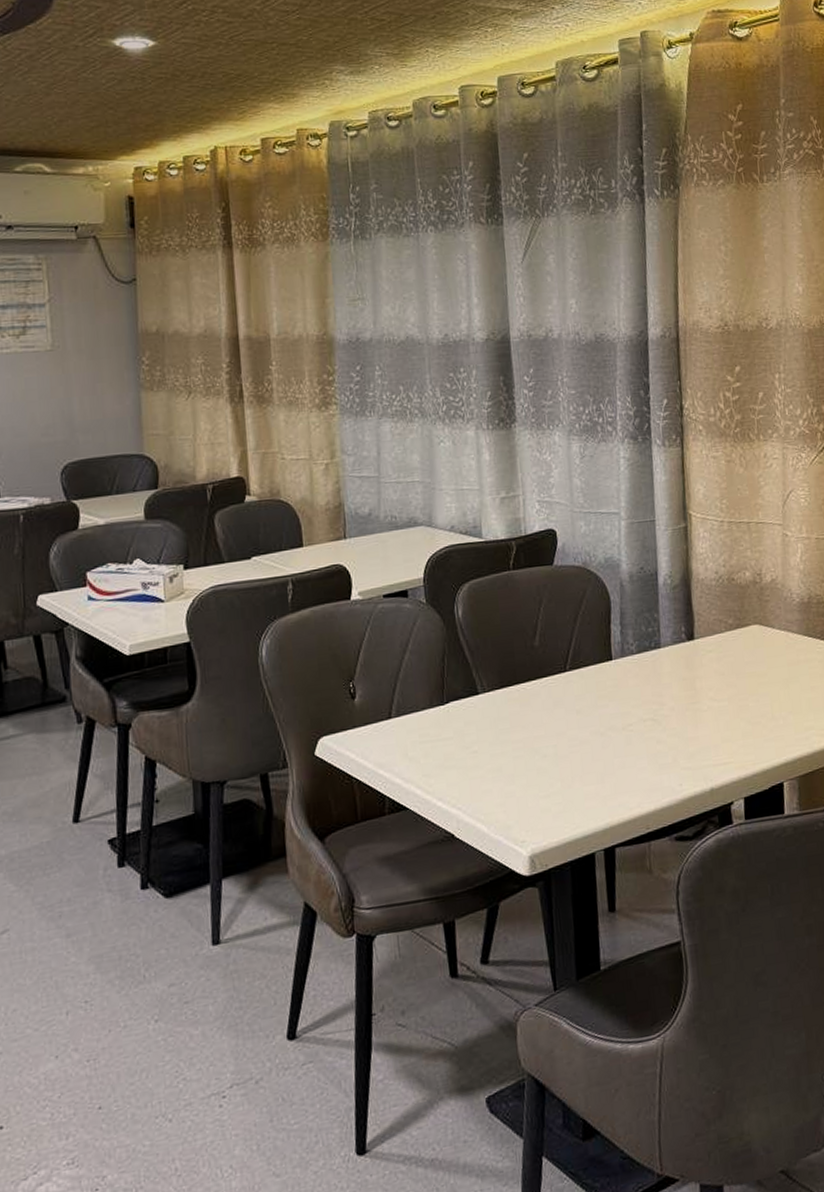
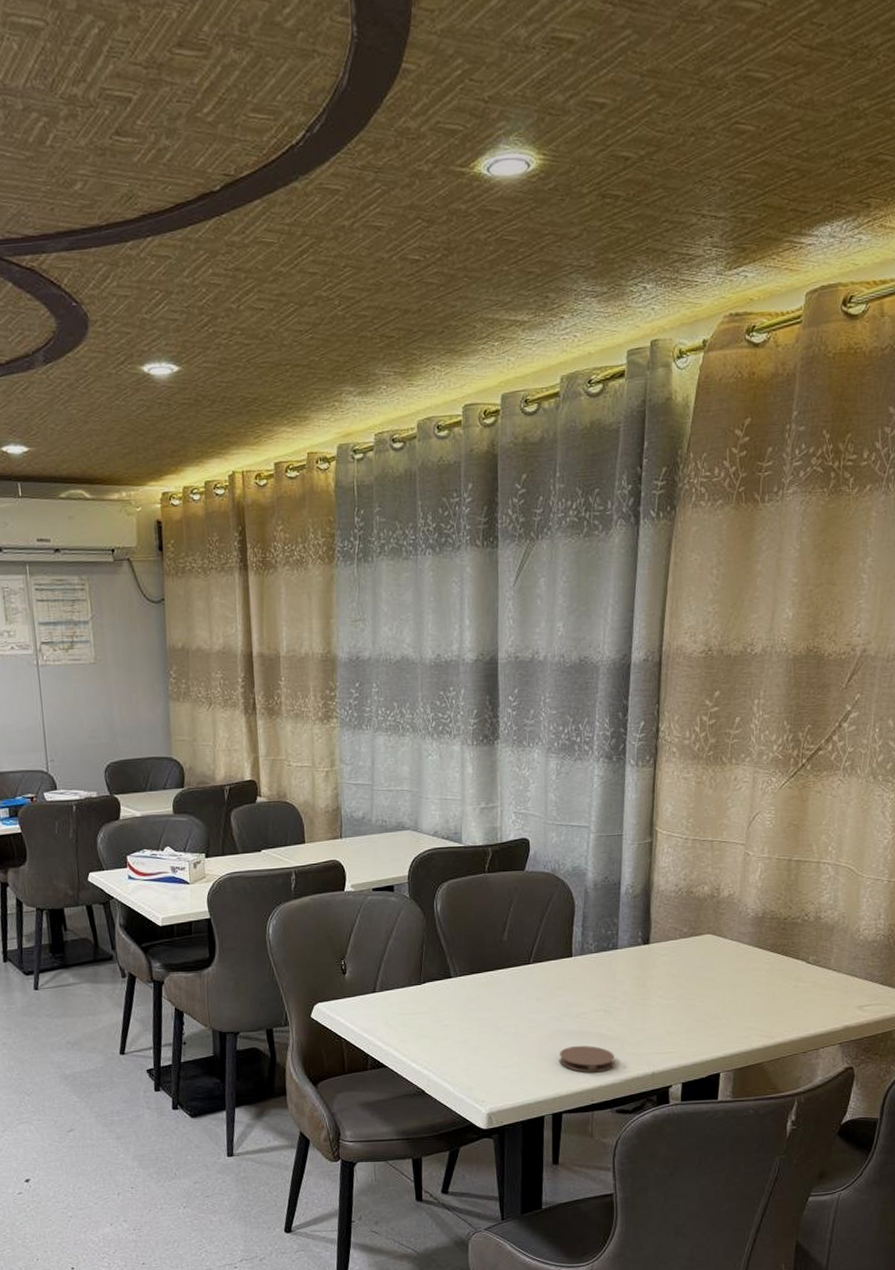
coaster: none [606,762,669,795] -> present [559,1045,615,1073]

